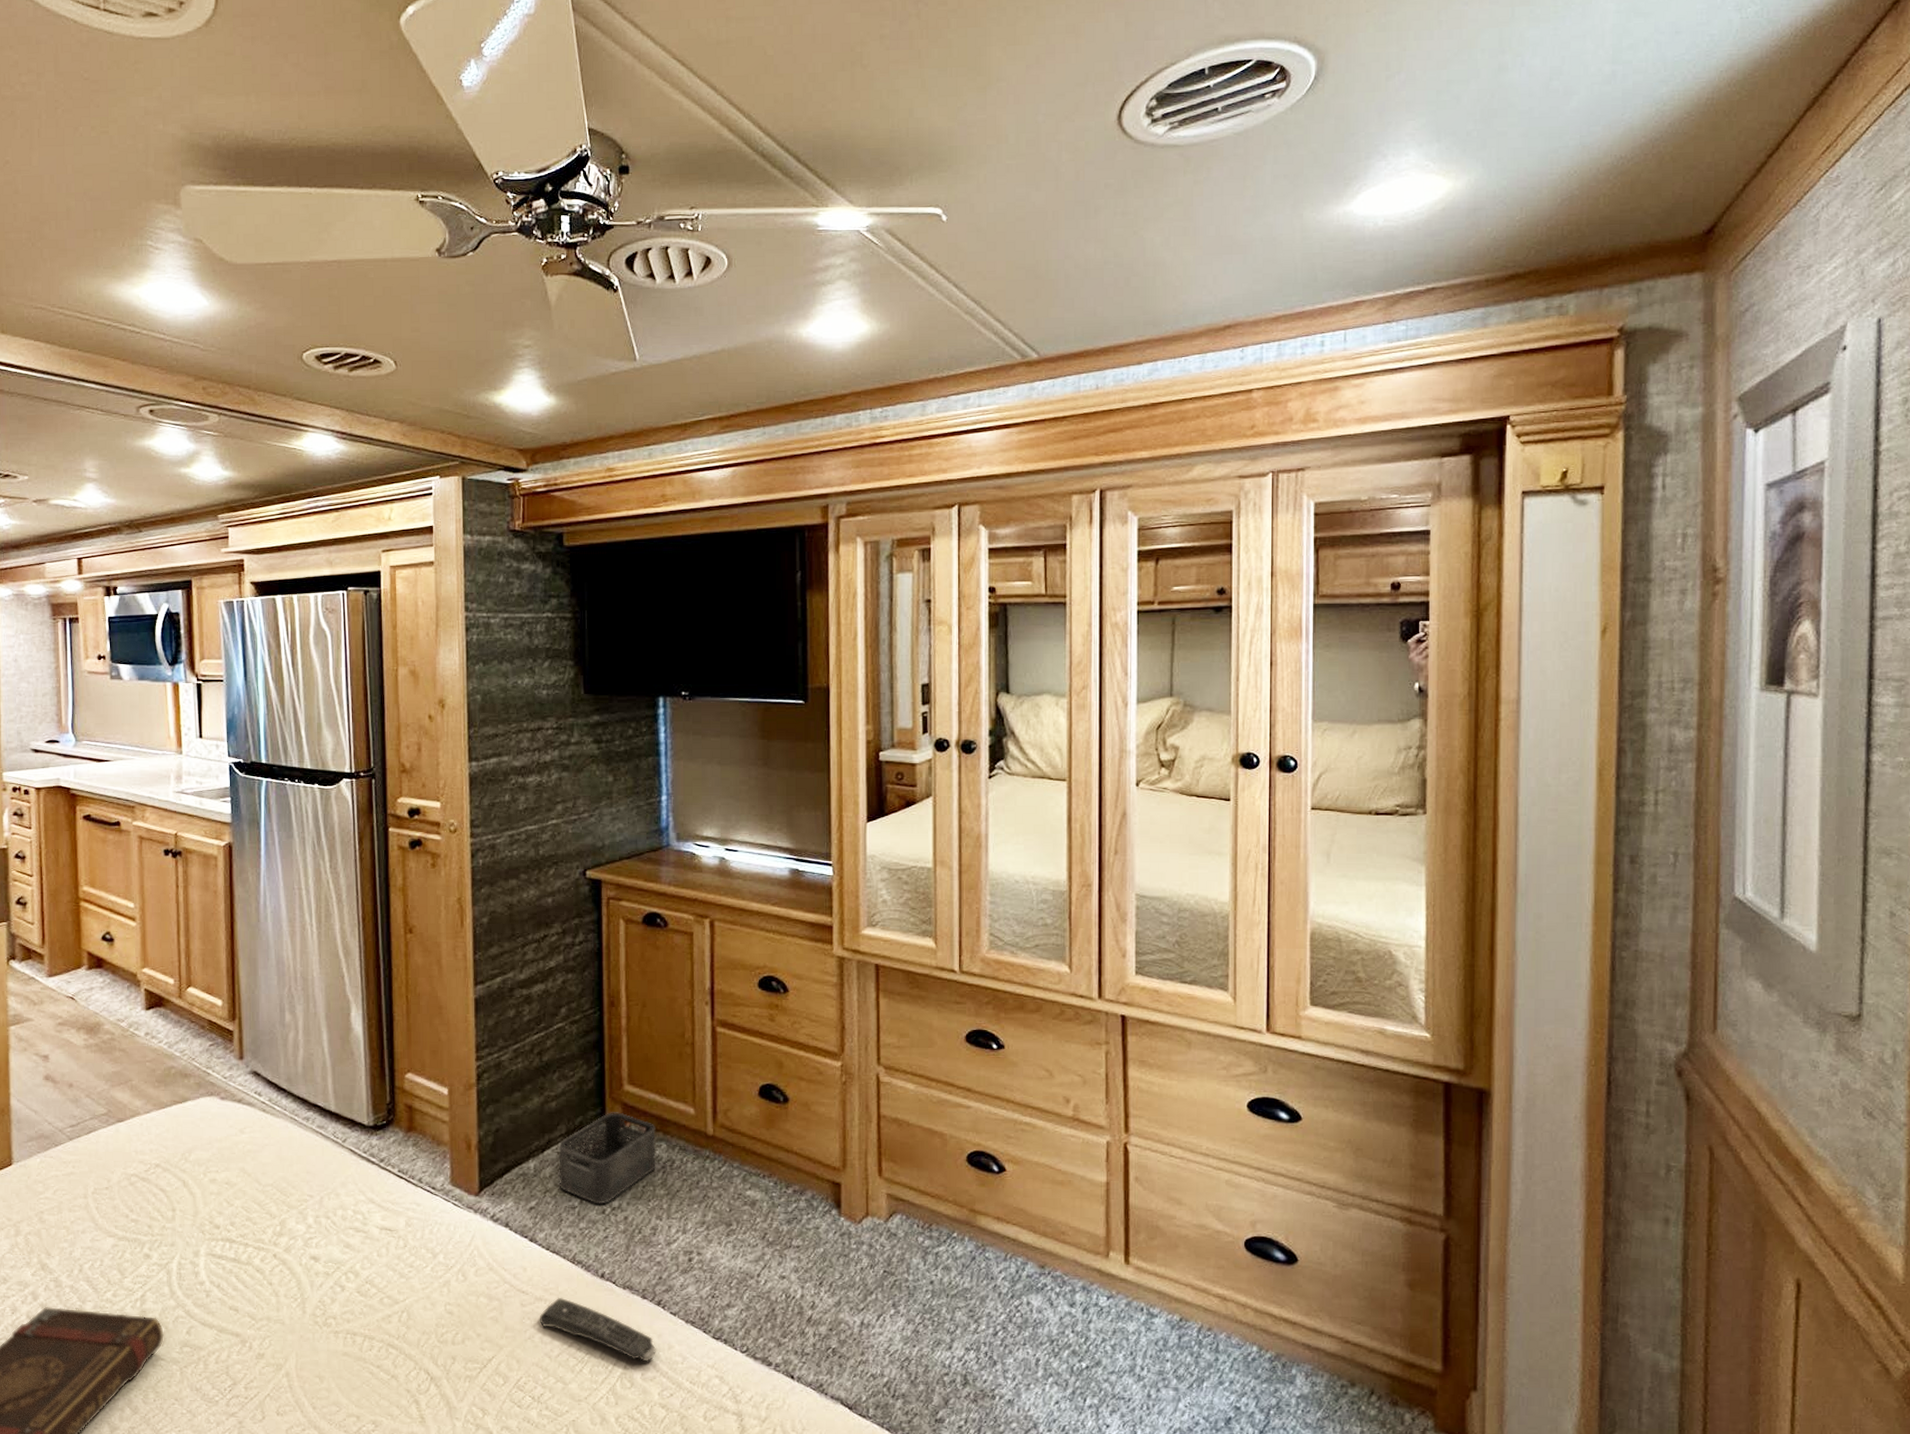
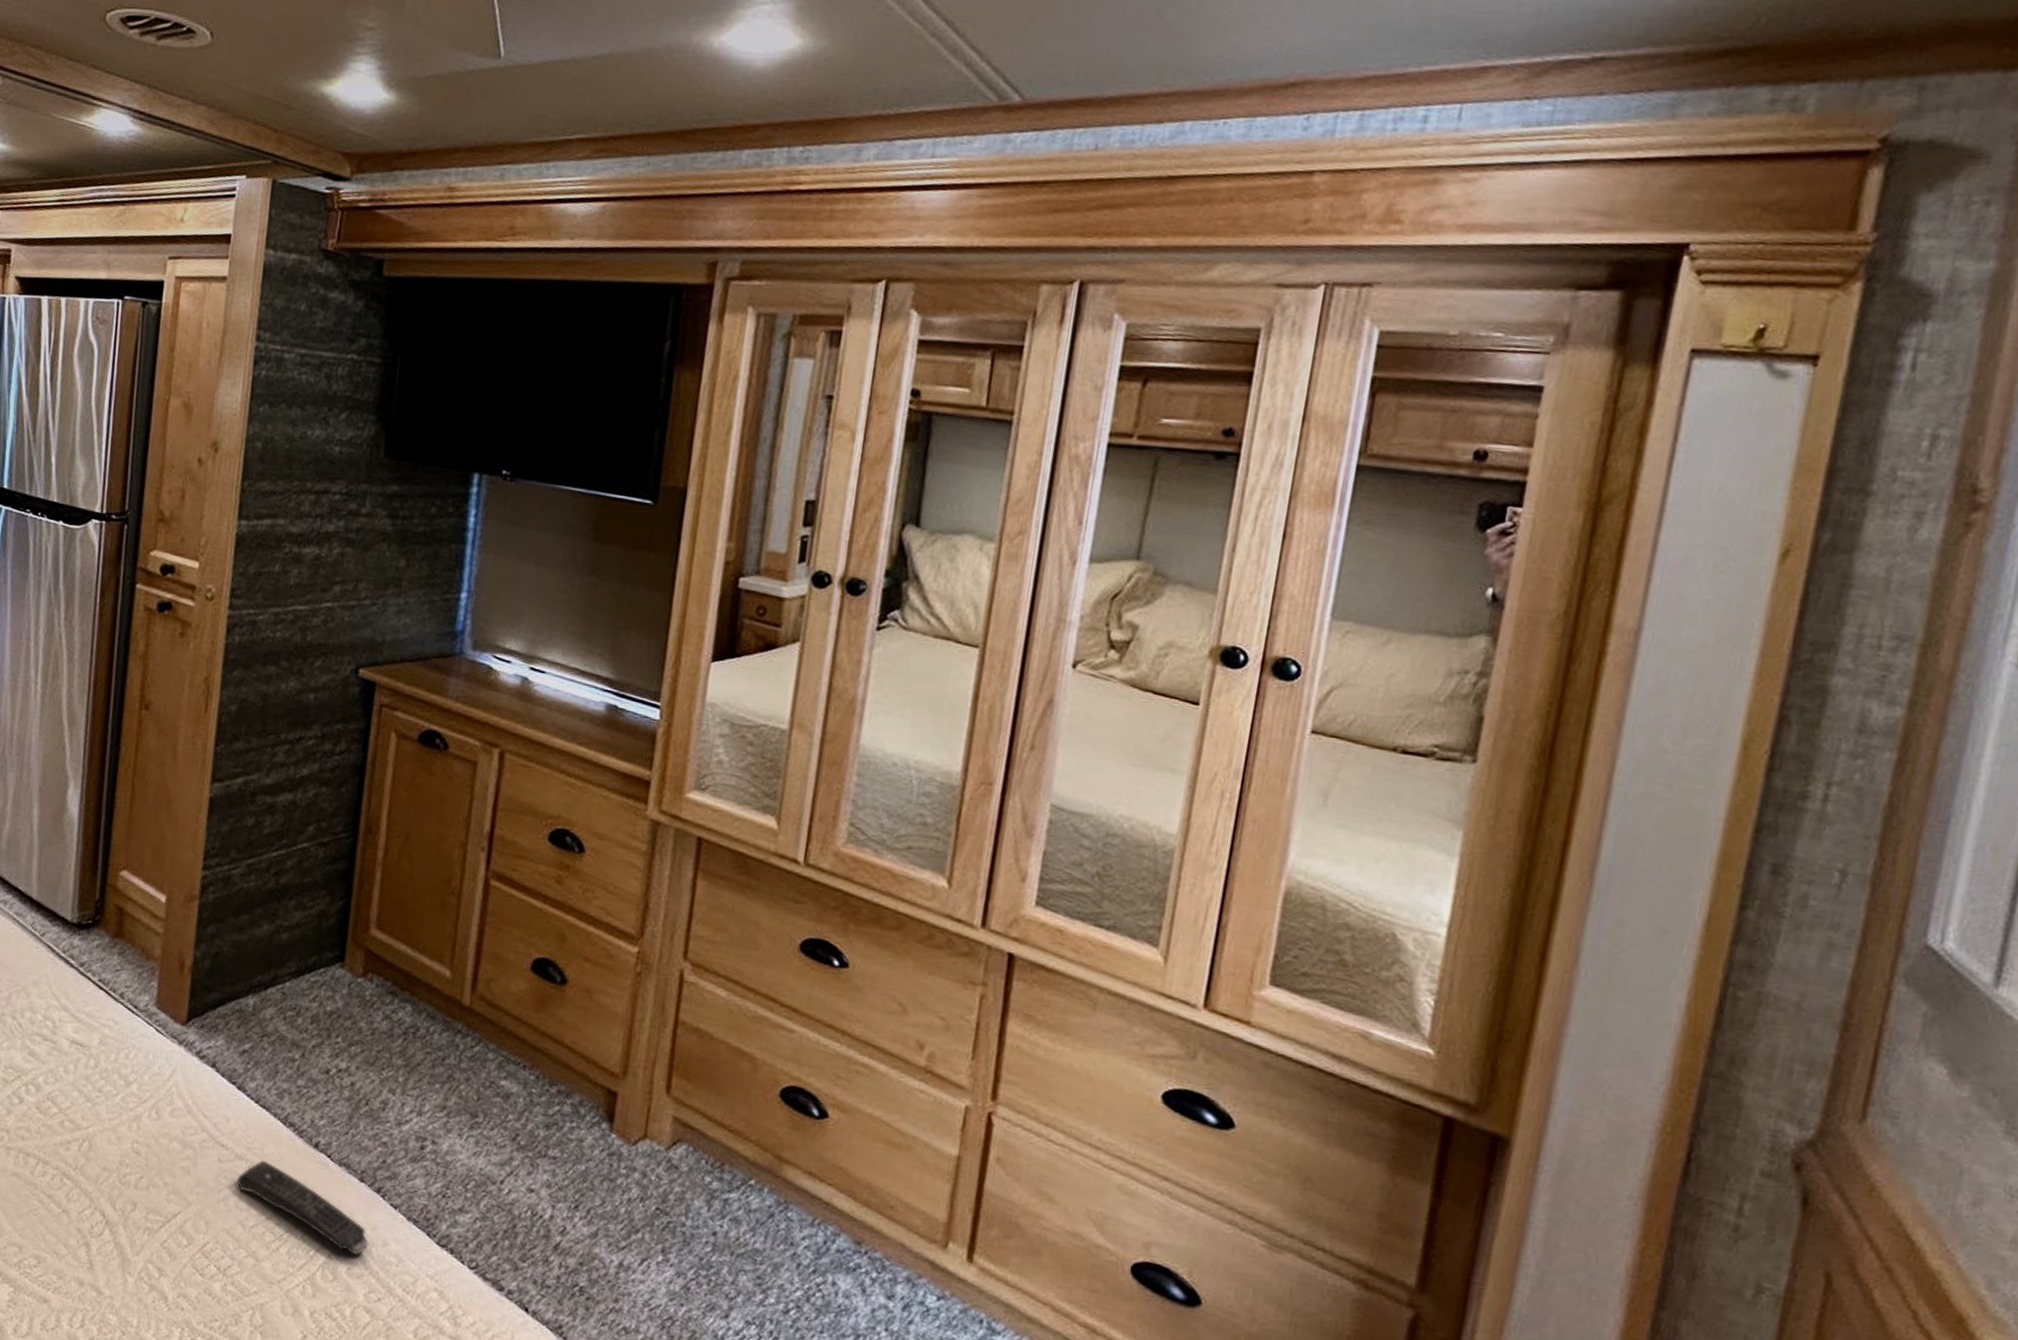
storage bin: present [558,1112,656,1204] -> none [279,957,402,1063]

